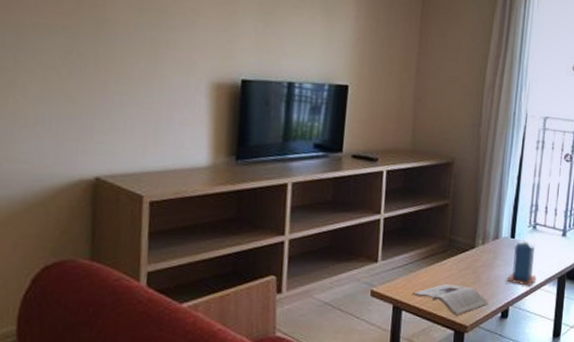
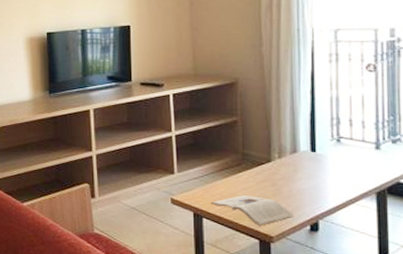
candle: present [506,236,537,286] -> none [311,150,348,201]

